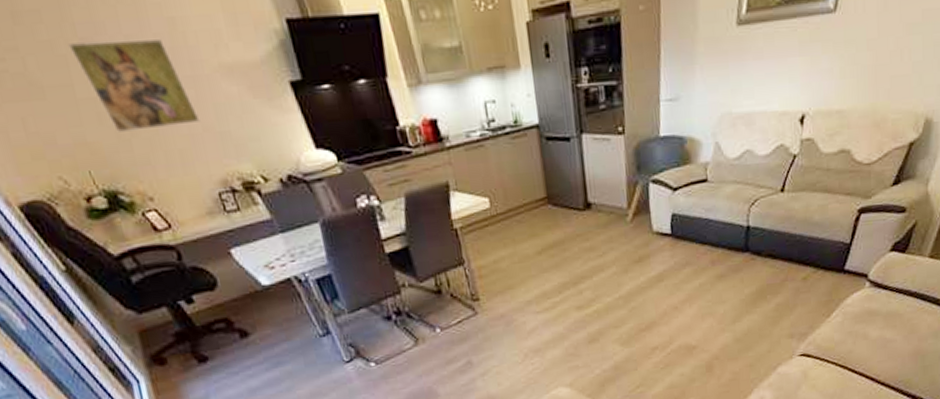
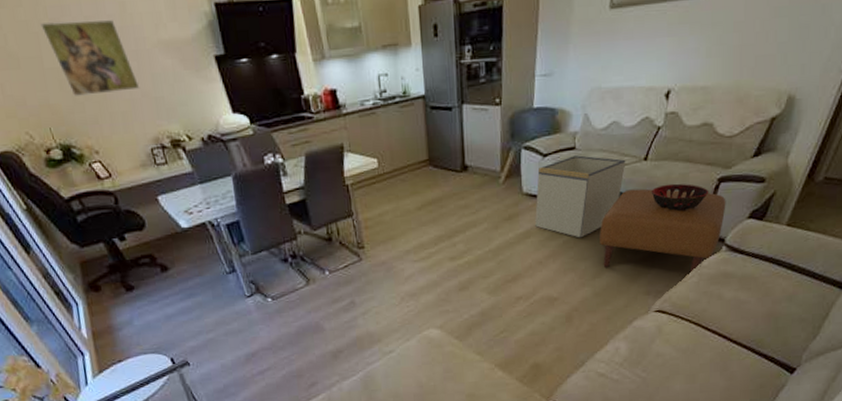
storage bin: none [667,188,762,280] -> present [535,155,626,238]
ottoman: none [737,222,868,312] -> present [600,188,726,273]
decorative bowl: none [789,216,850,246] -> present [651,183,709,211]

